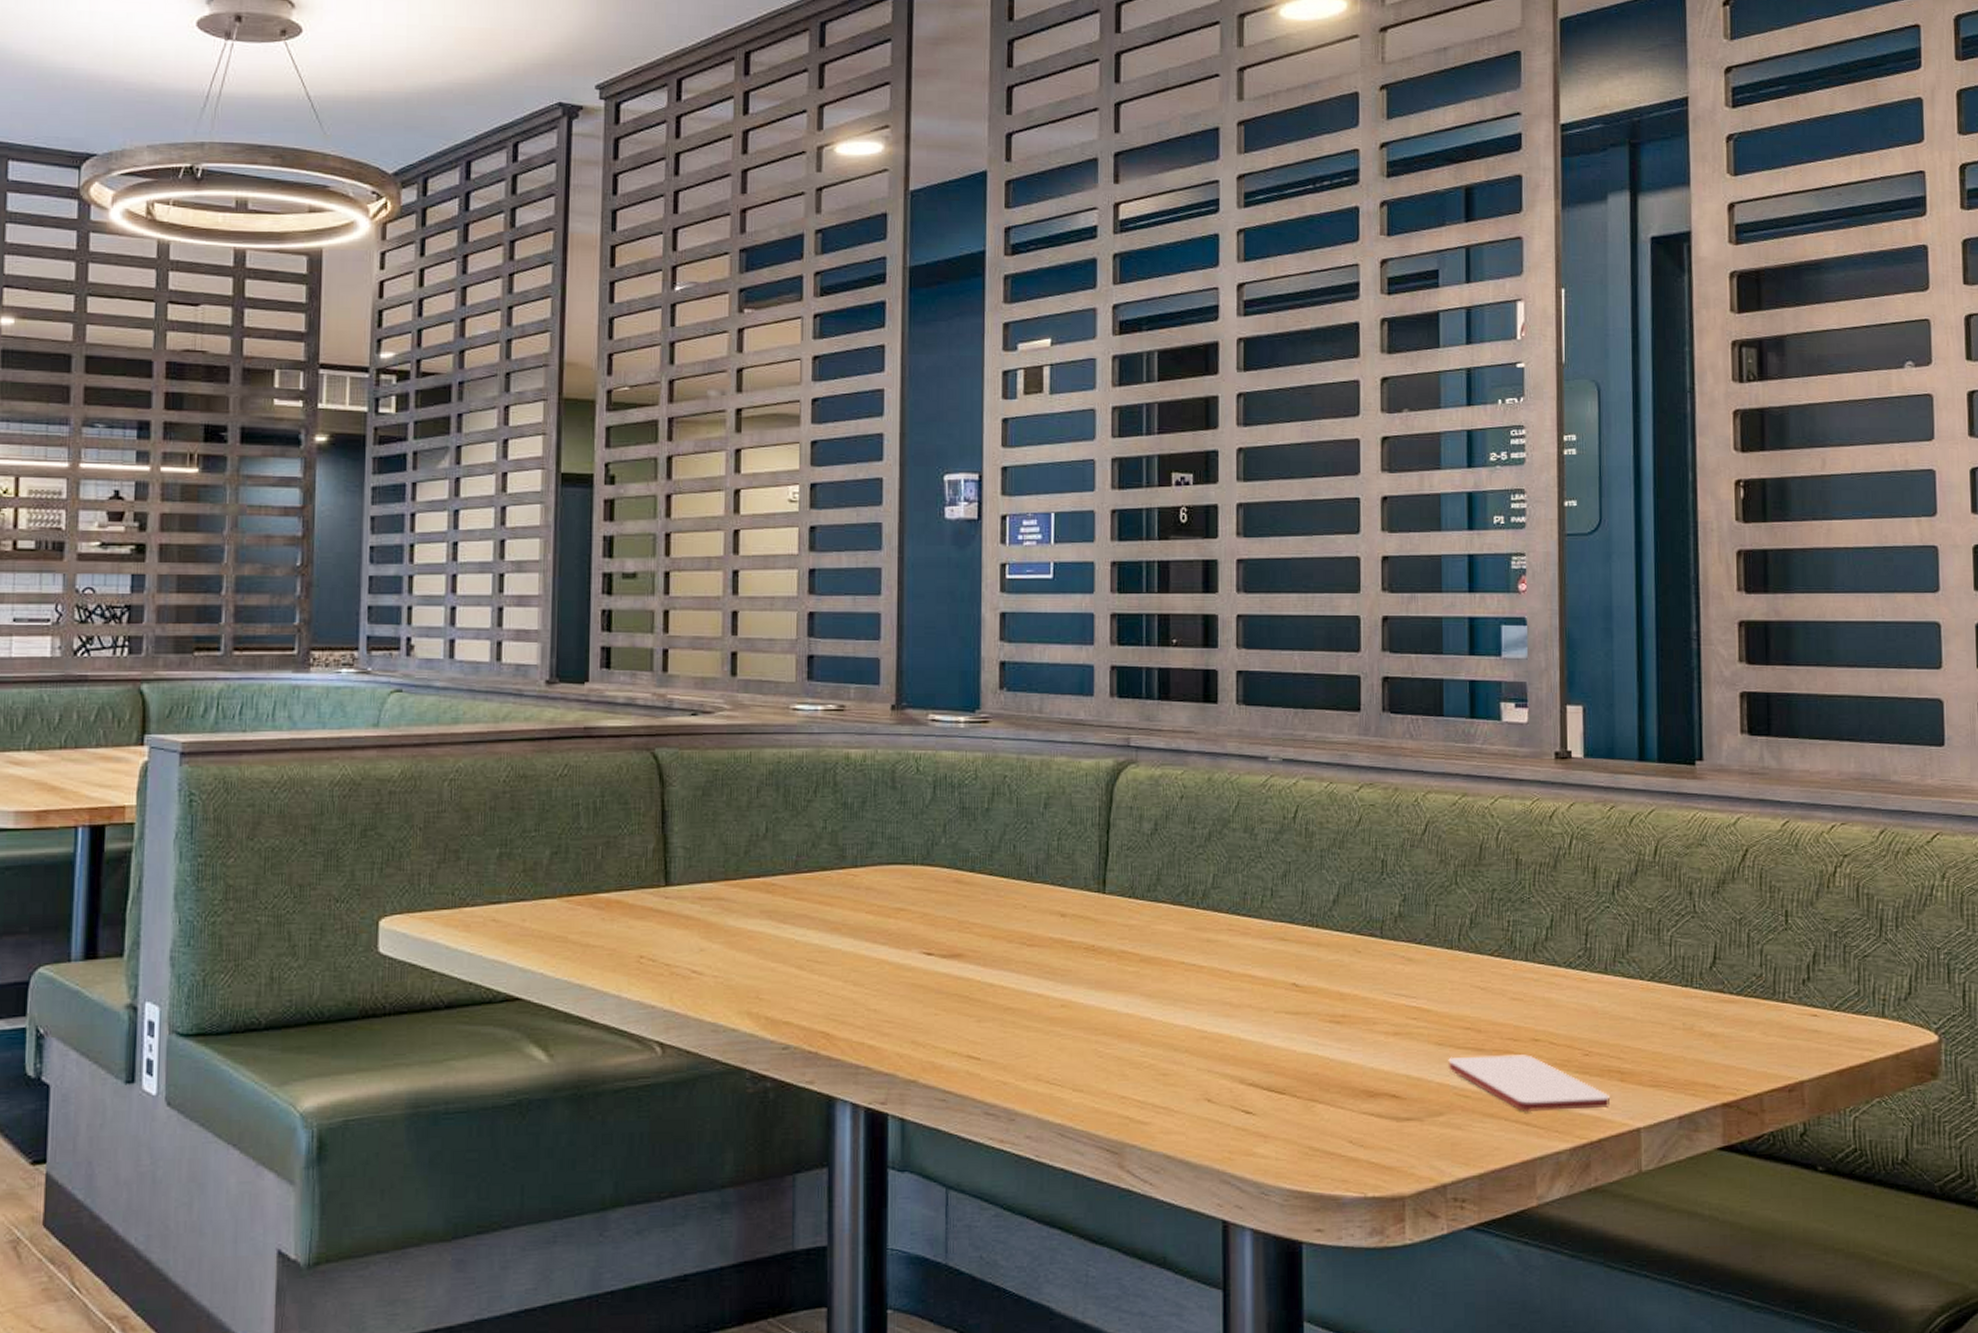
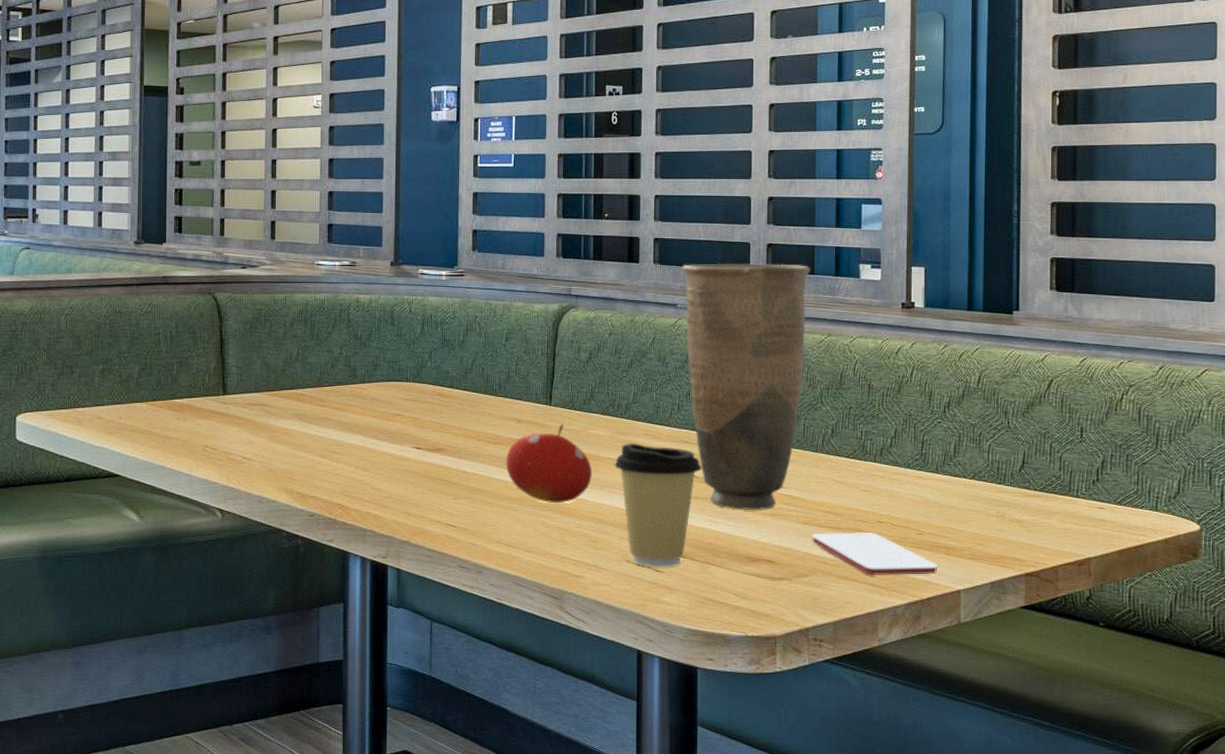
fruit: none [1045,917,1160,1025] -> present [505,423,592,504]
coffee cup: none [1189,942,1304,1108] -> present [614,444,702,568]
vase: none [1274,703,1439,1029] -> present [682,263,811,511]

